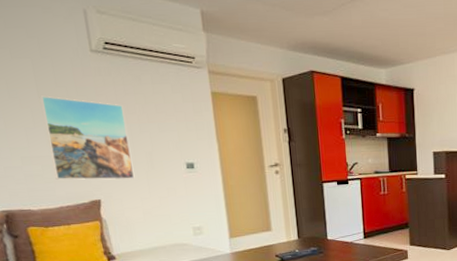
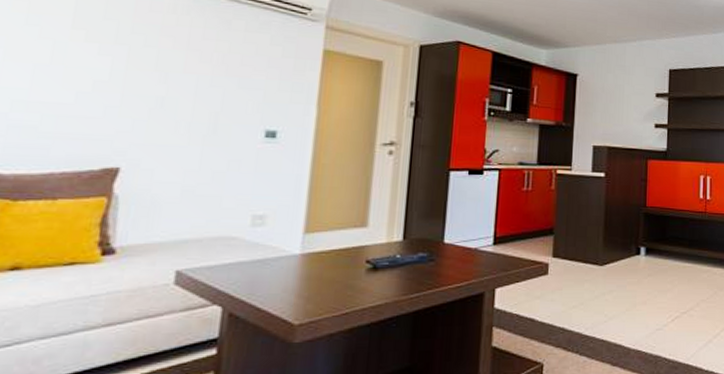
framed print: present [40,95,135,180] -> none [57,27,195,145]

